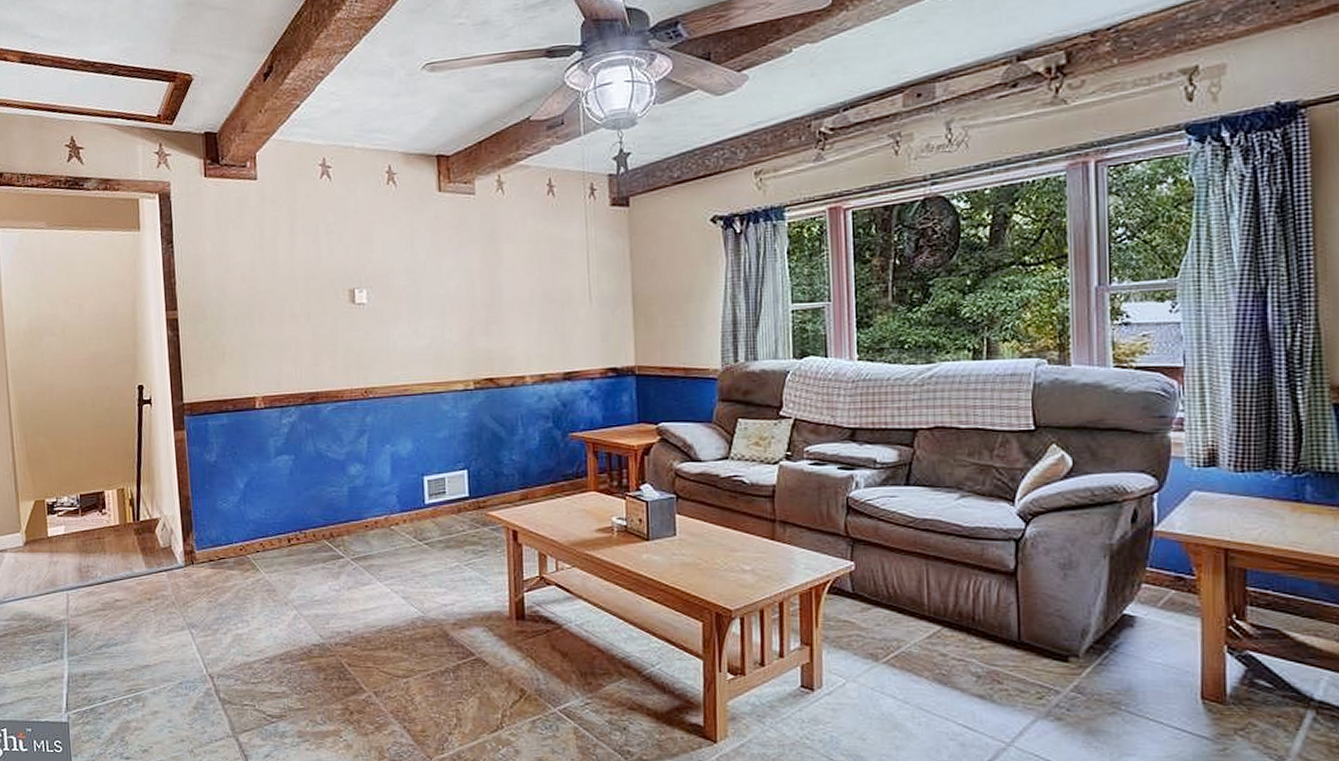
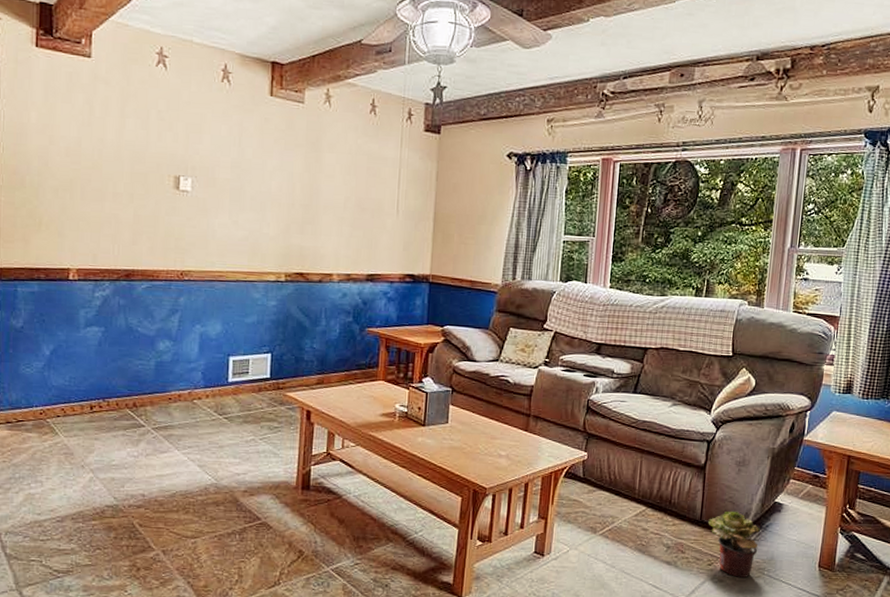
potted plant: none [1030,627,1107,714] -> present [708,510,760,577]

